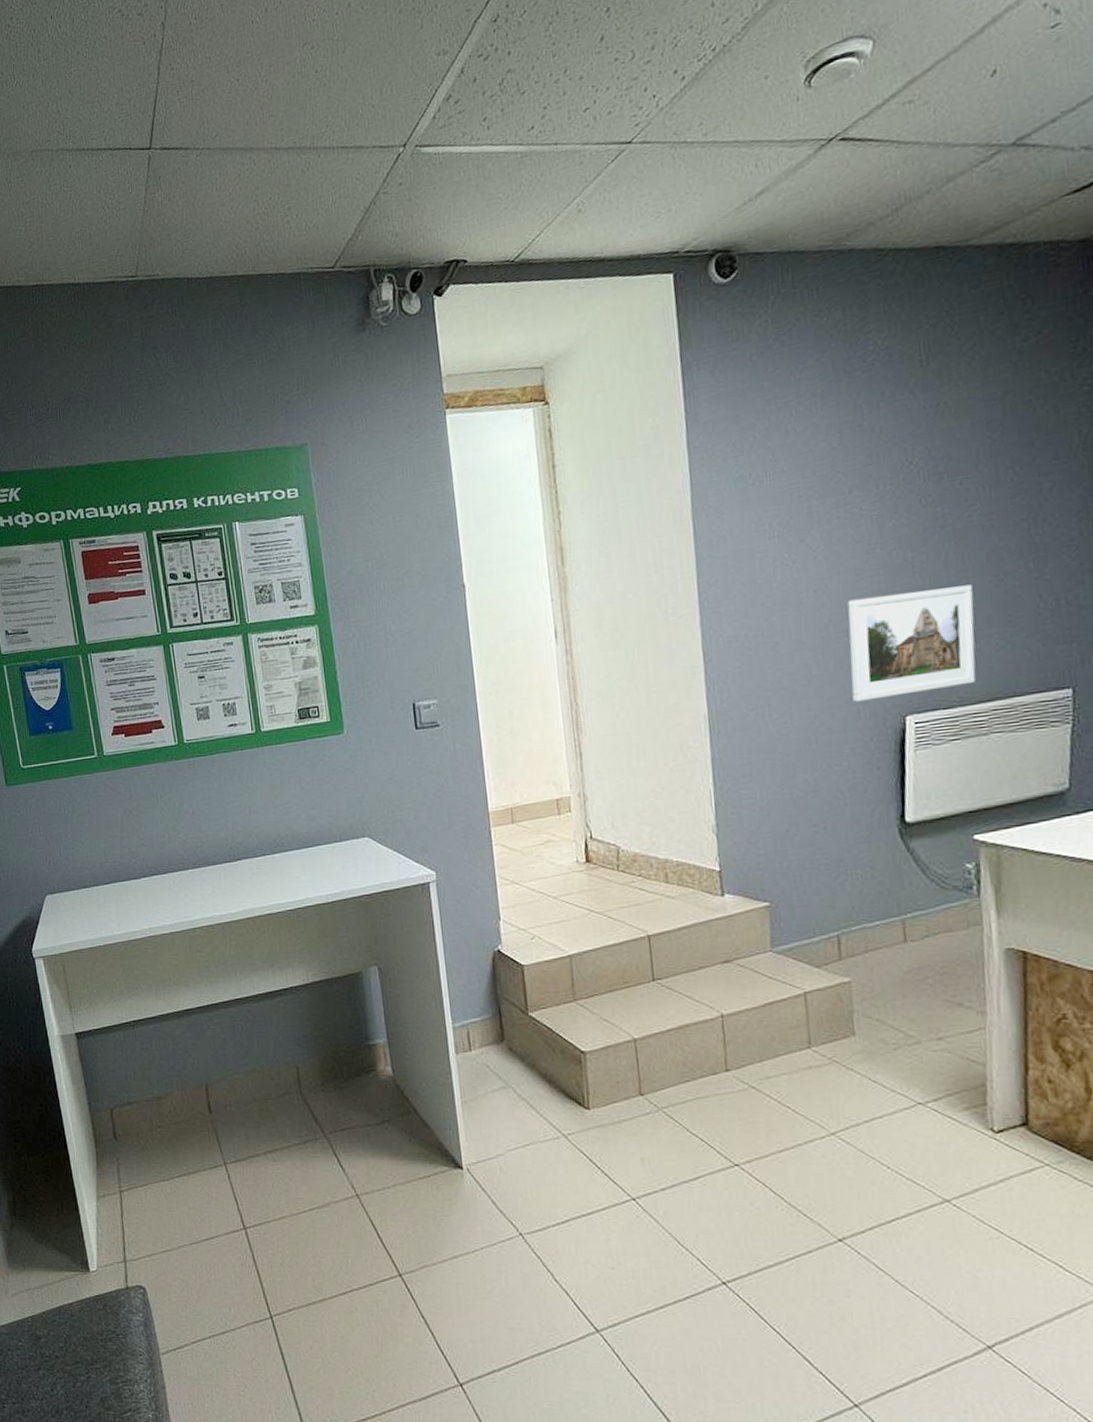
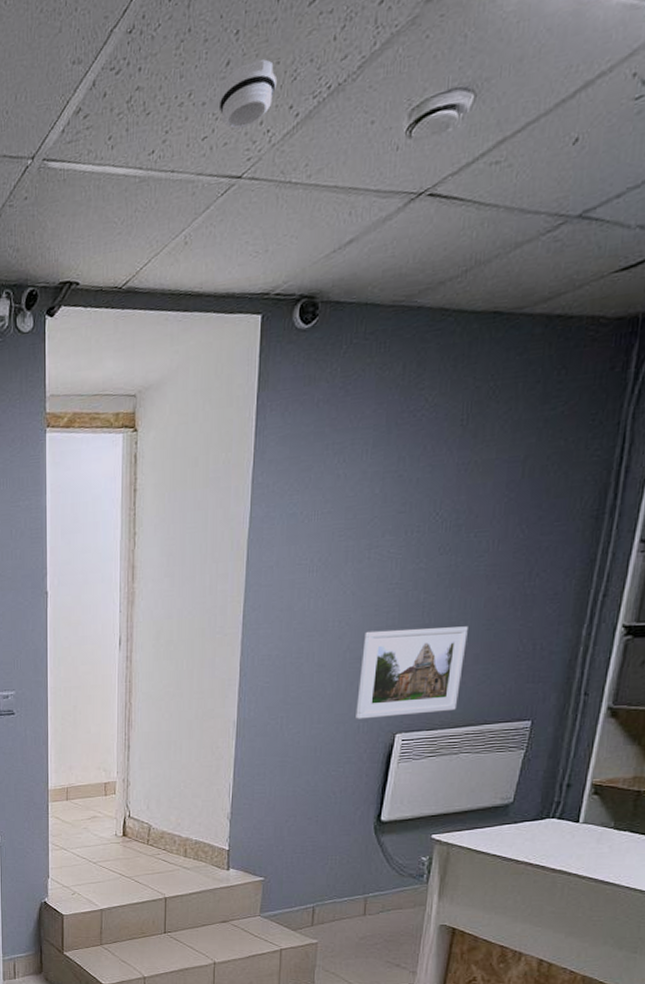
smoke detector: none [596,31,657,99] -> present [218,58,276,130]

